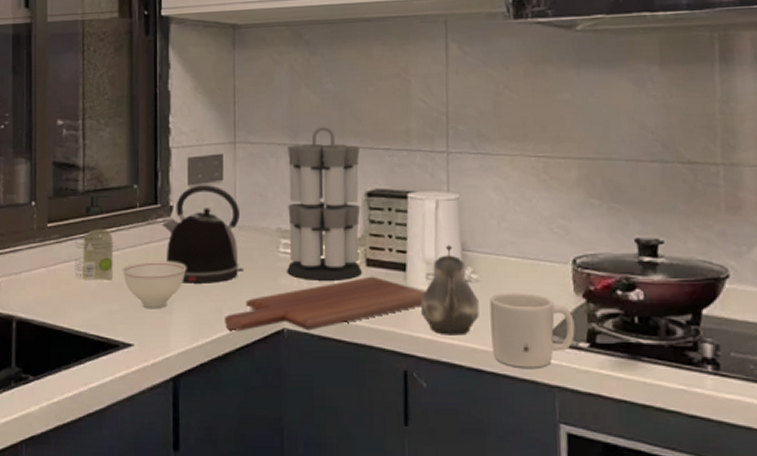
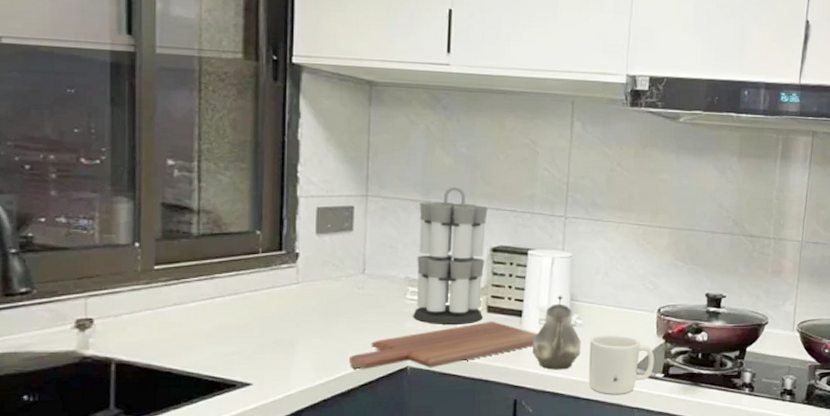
soap dispenser: present [74,193,114,282] -> none [186,237,233,325]
bowl: present [122,261,187,309] -> none [241,305,312,350]
kettle: present [161,184,243,283] -> none [286,233,370,327]

